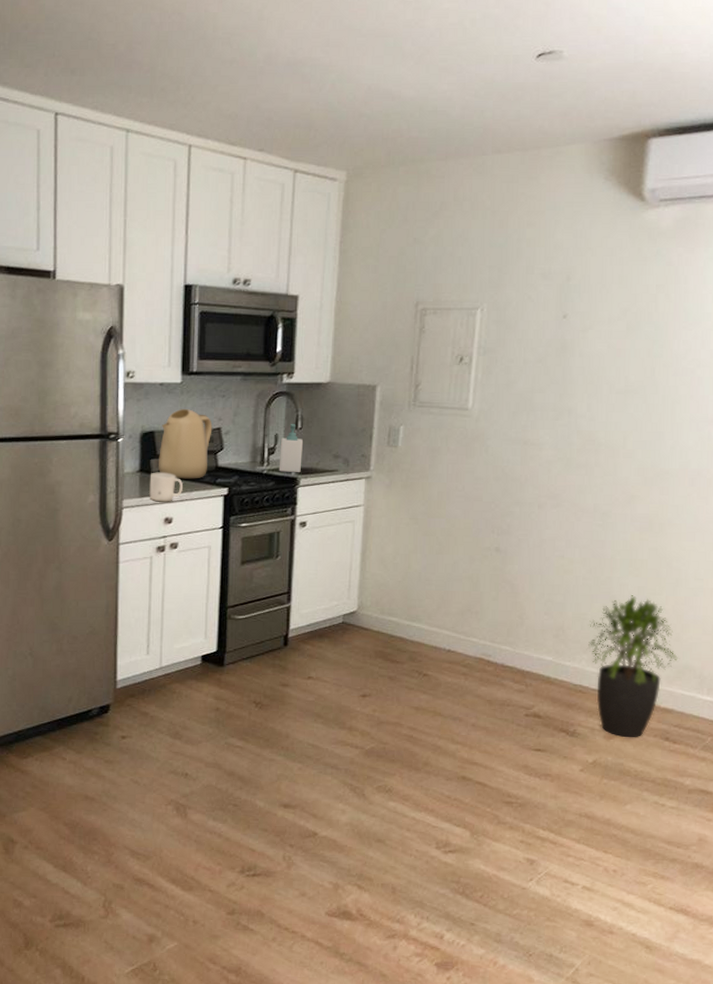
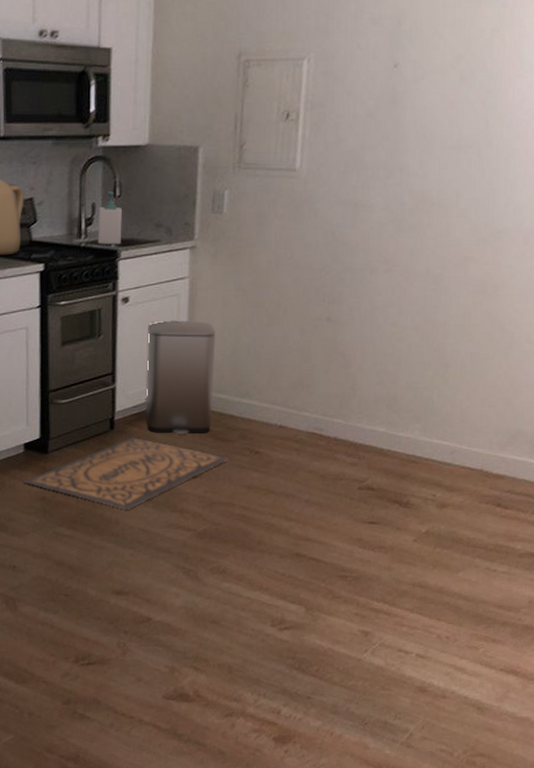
doormat: none [198,654,397,724] -> present [22,437,229,509]
pedal bin: none [318,545,388,654] -> present [146,321,216,434]
potted plant: present [588,595,678,738] -> none [421,361,510,506]

